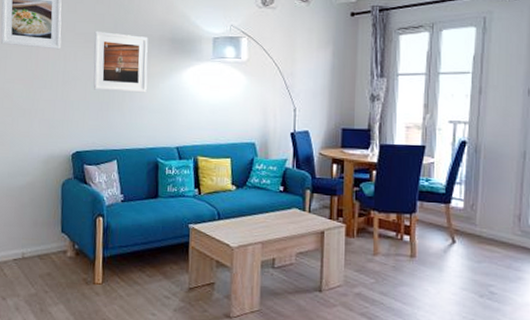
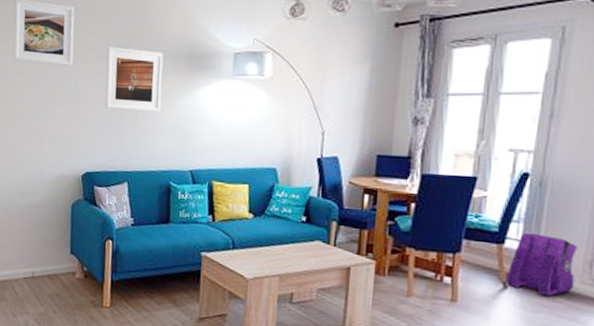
backpack: none [455,192,508,247] -> present [507,232,578,296]

